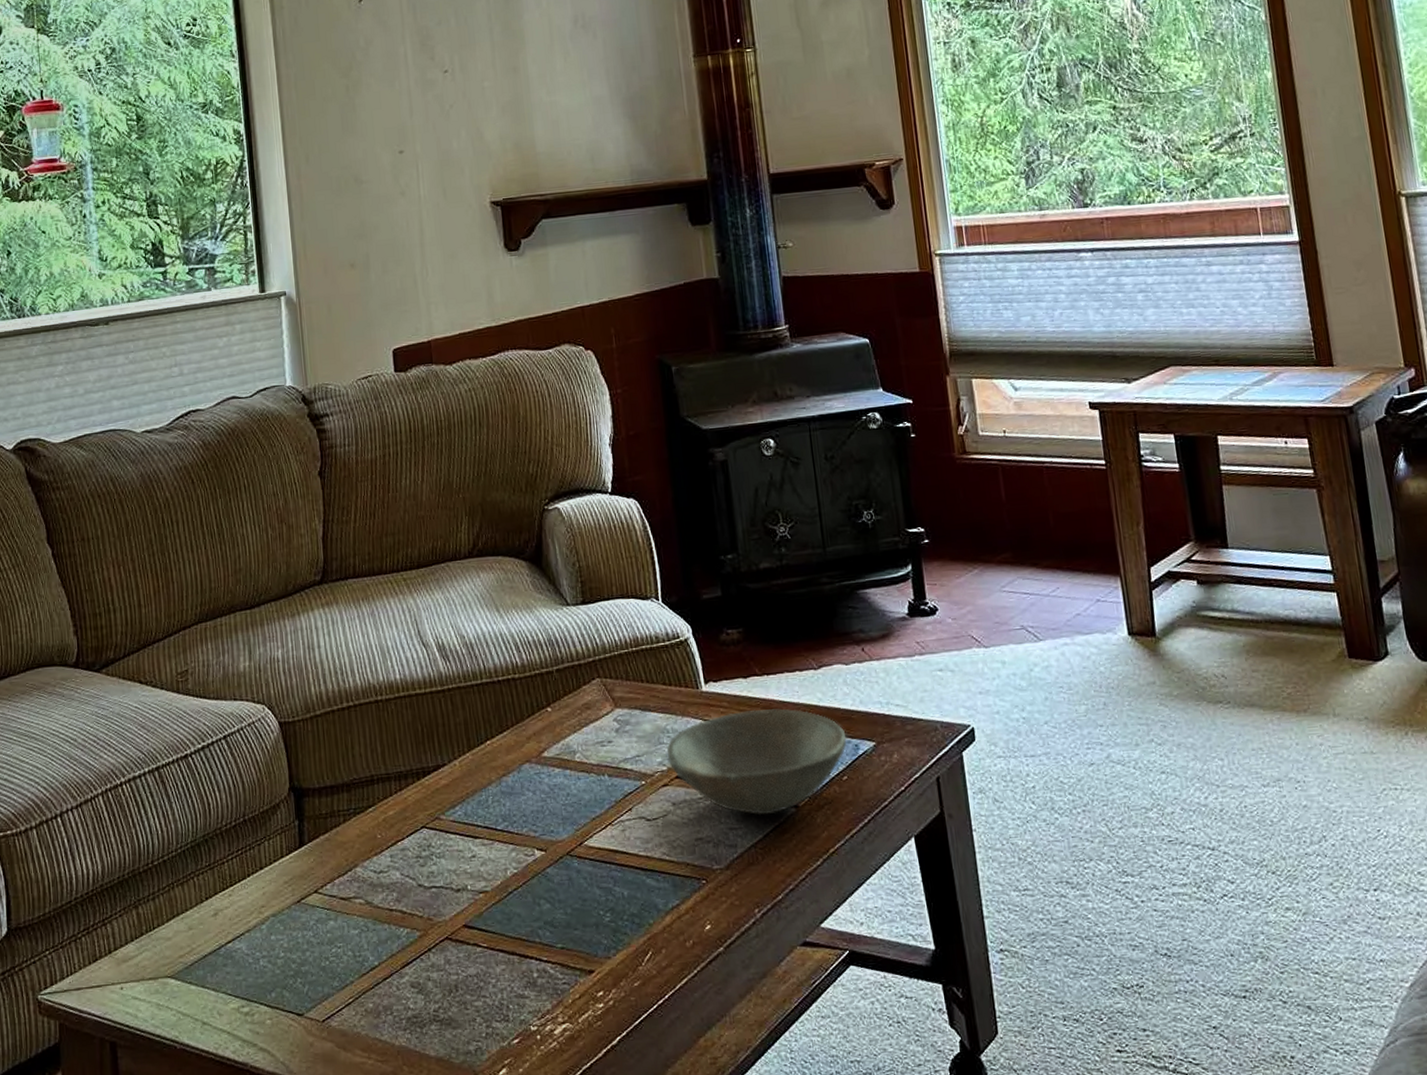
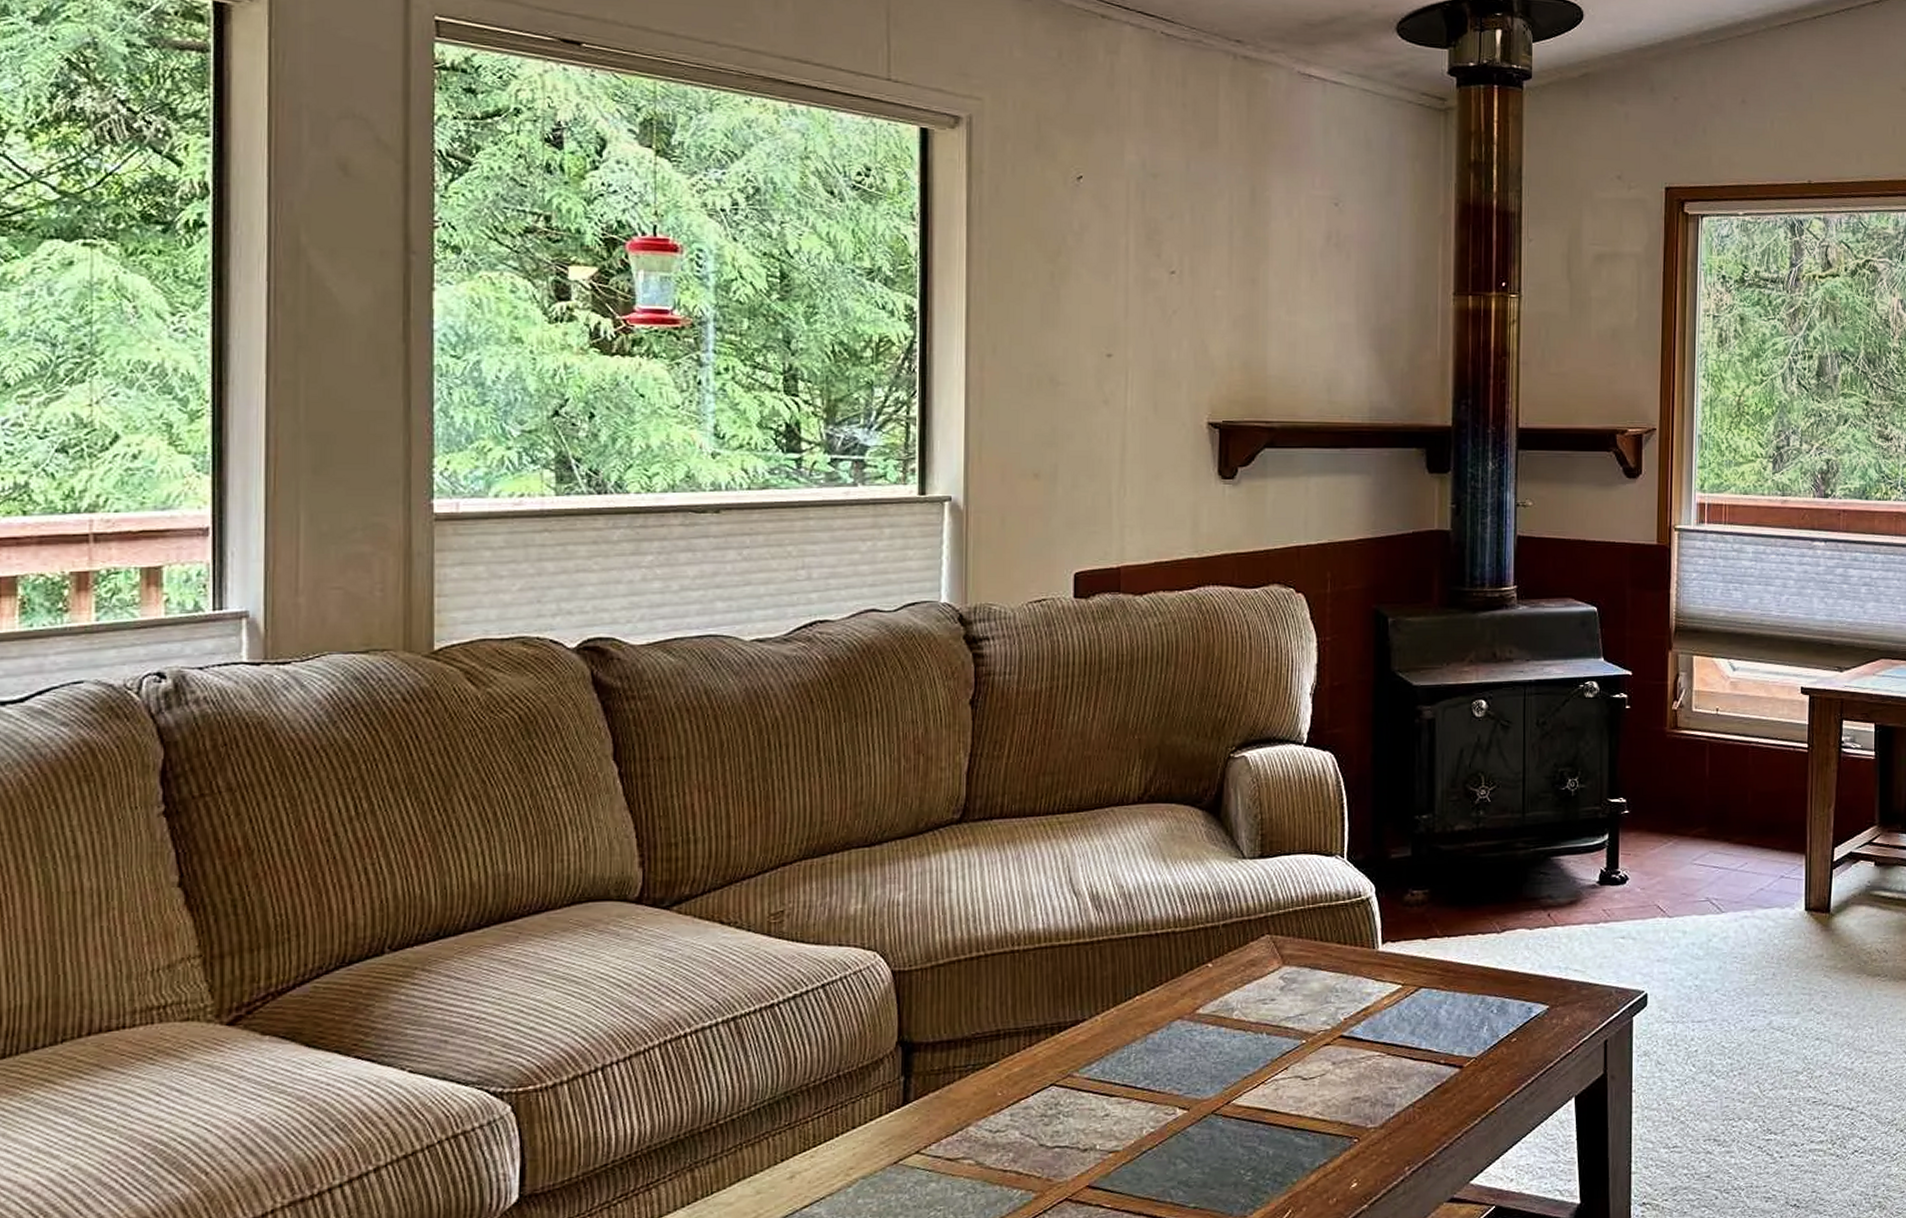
bowl: present [666,708,847,816] -> none [1333,970,1521,1076]

